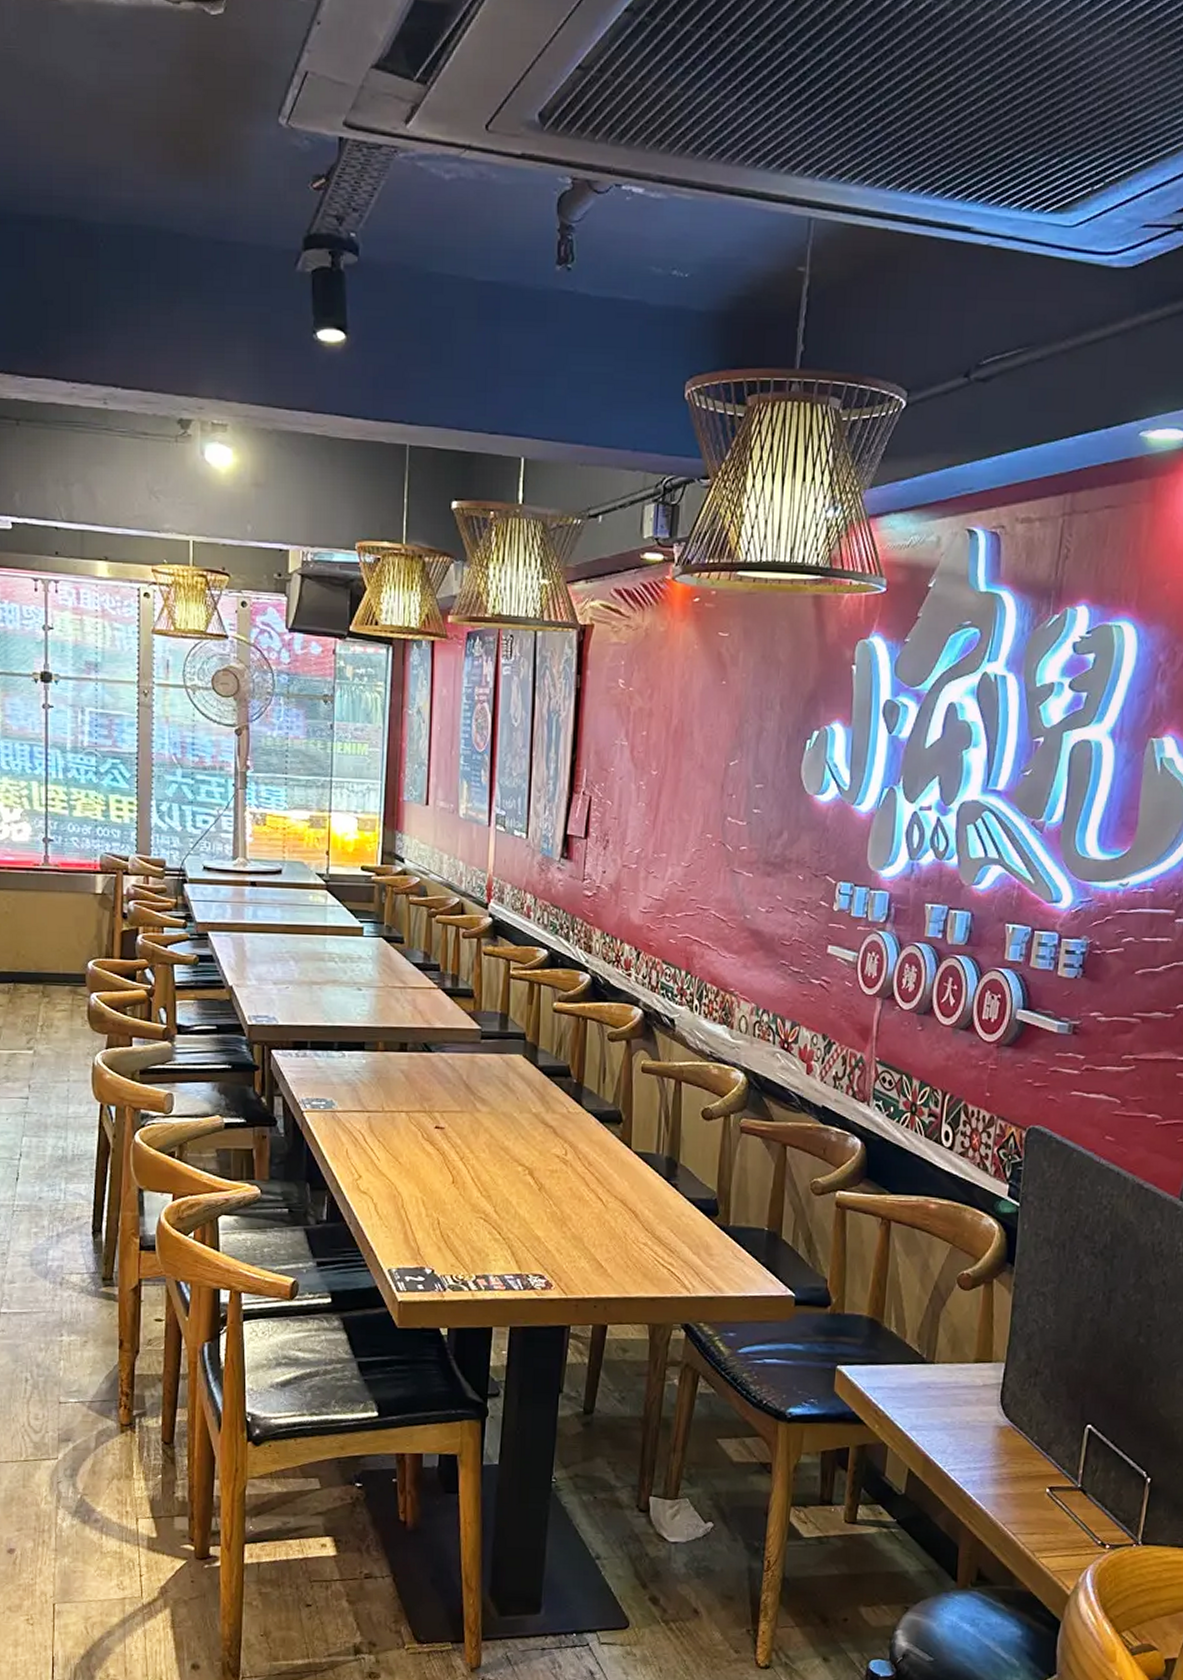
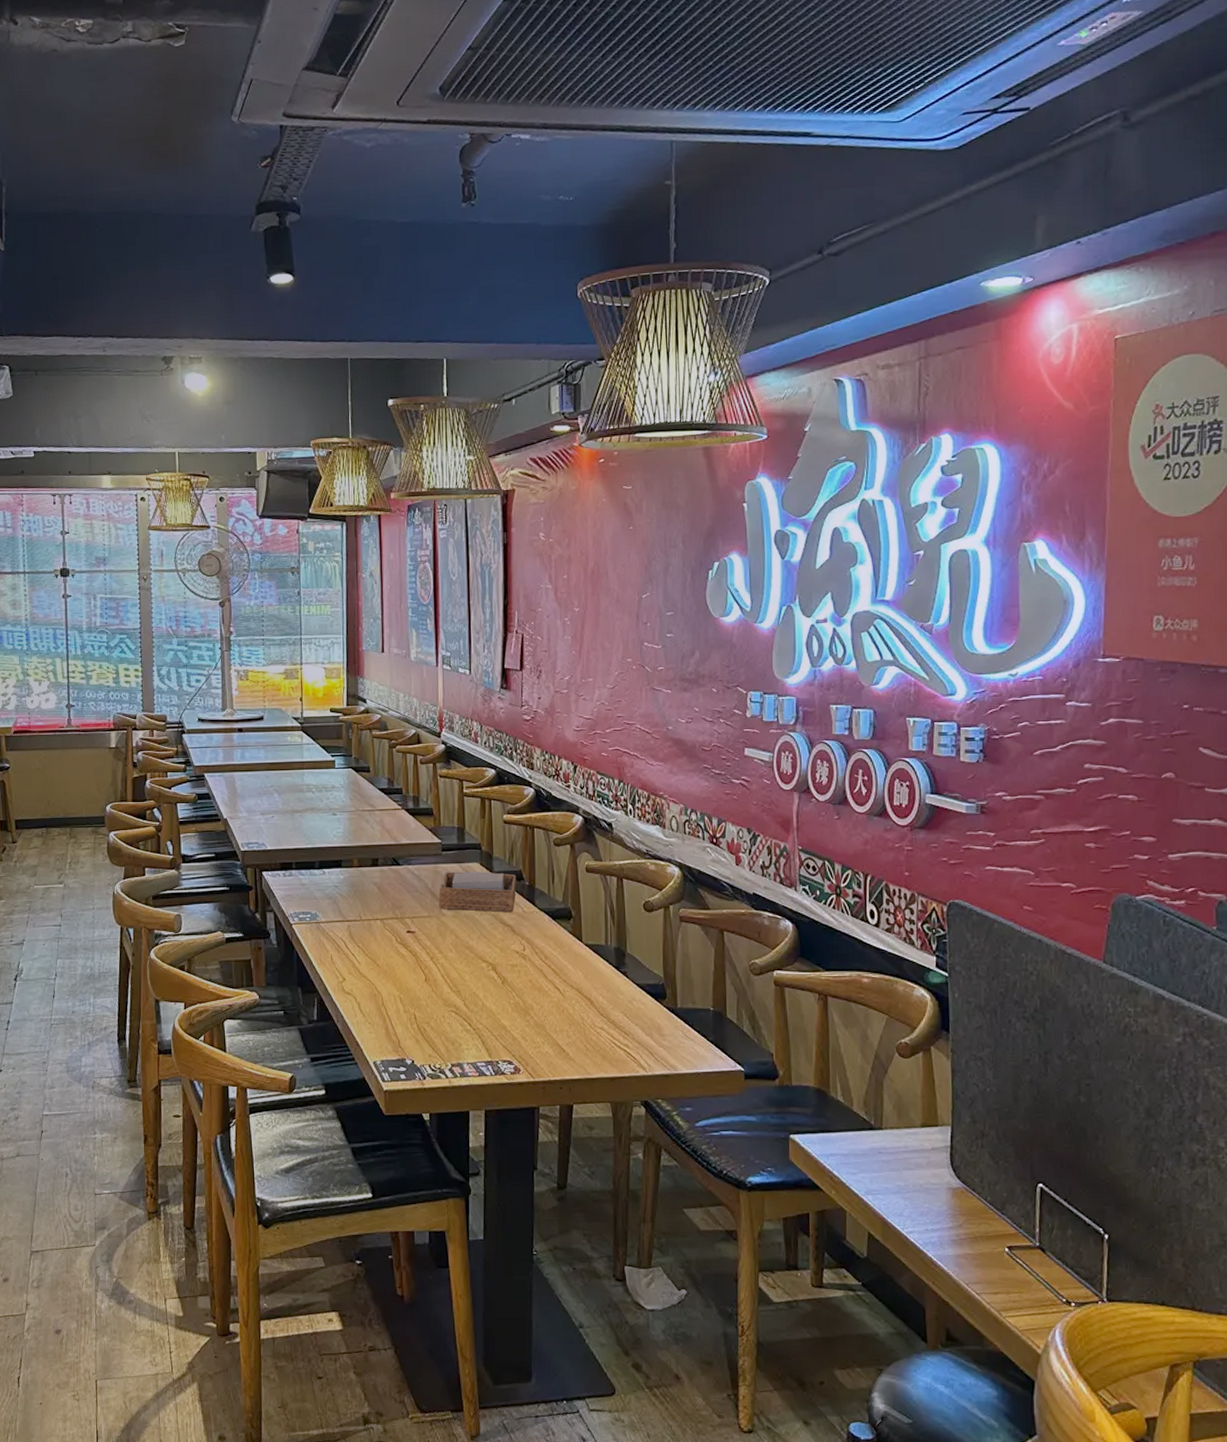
napkin holder: none [472,1062,564,1112] -> present [438,871,517,913]

